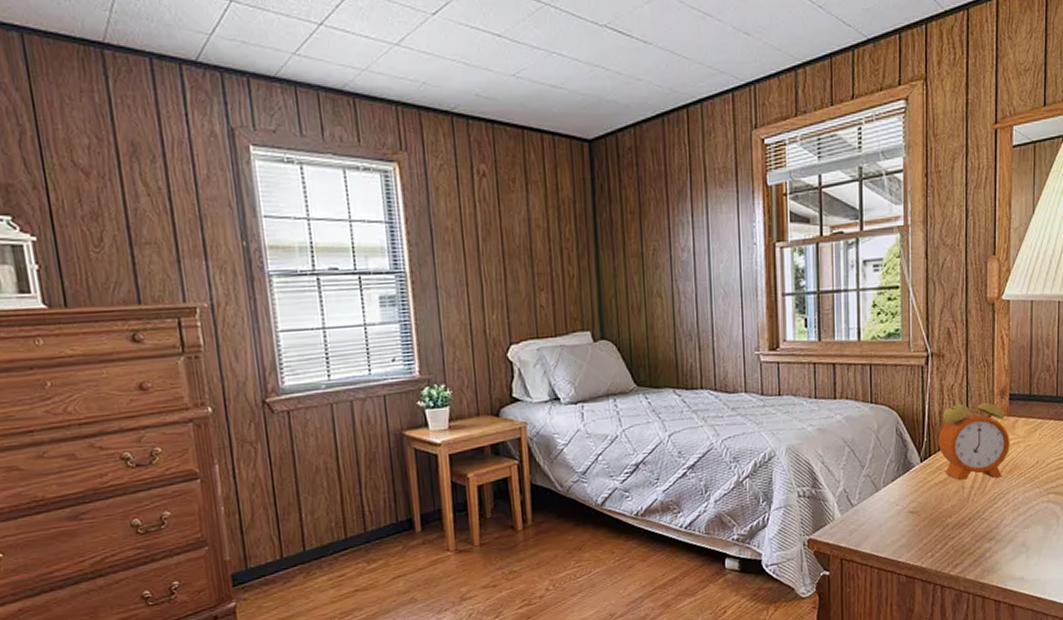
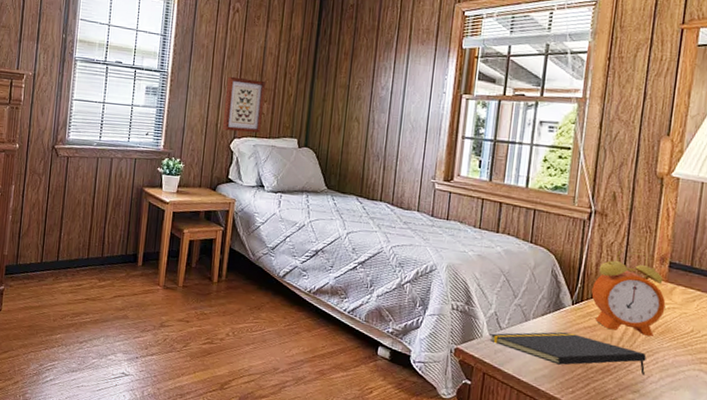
wall art: none [488,263,543,337] -> present [223,76,265,133]
notepad: none [842,493,999,531] -> present [489,331,646,376]

